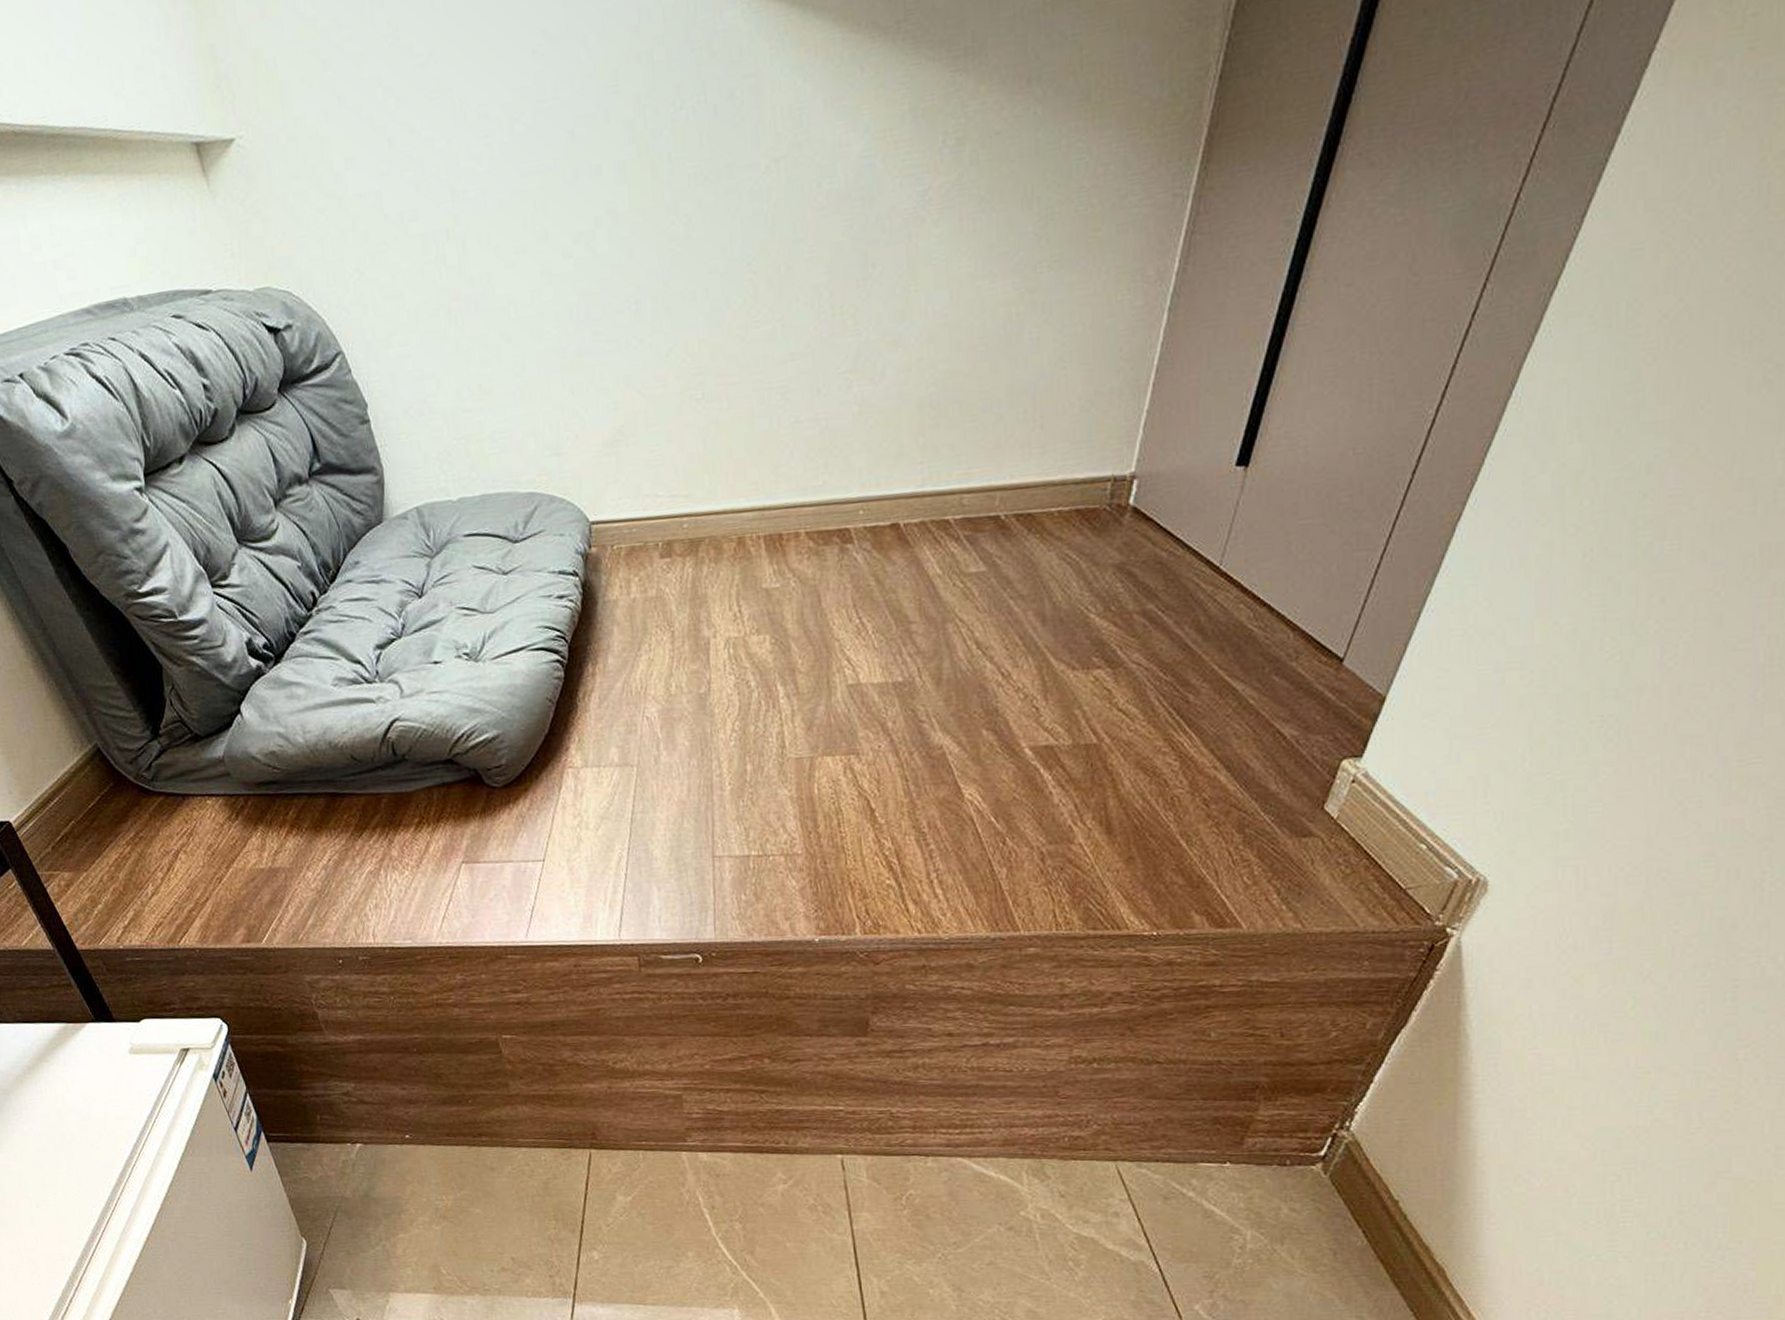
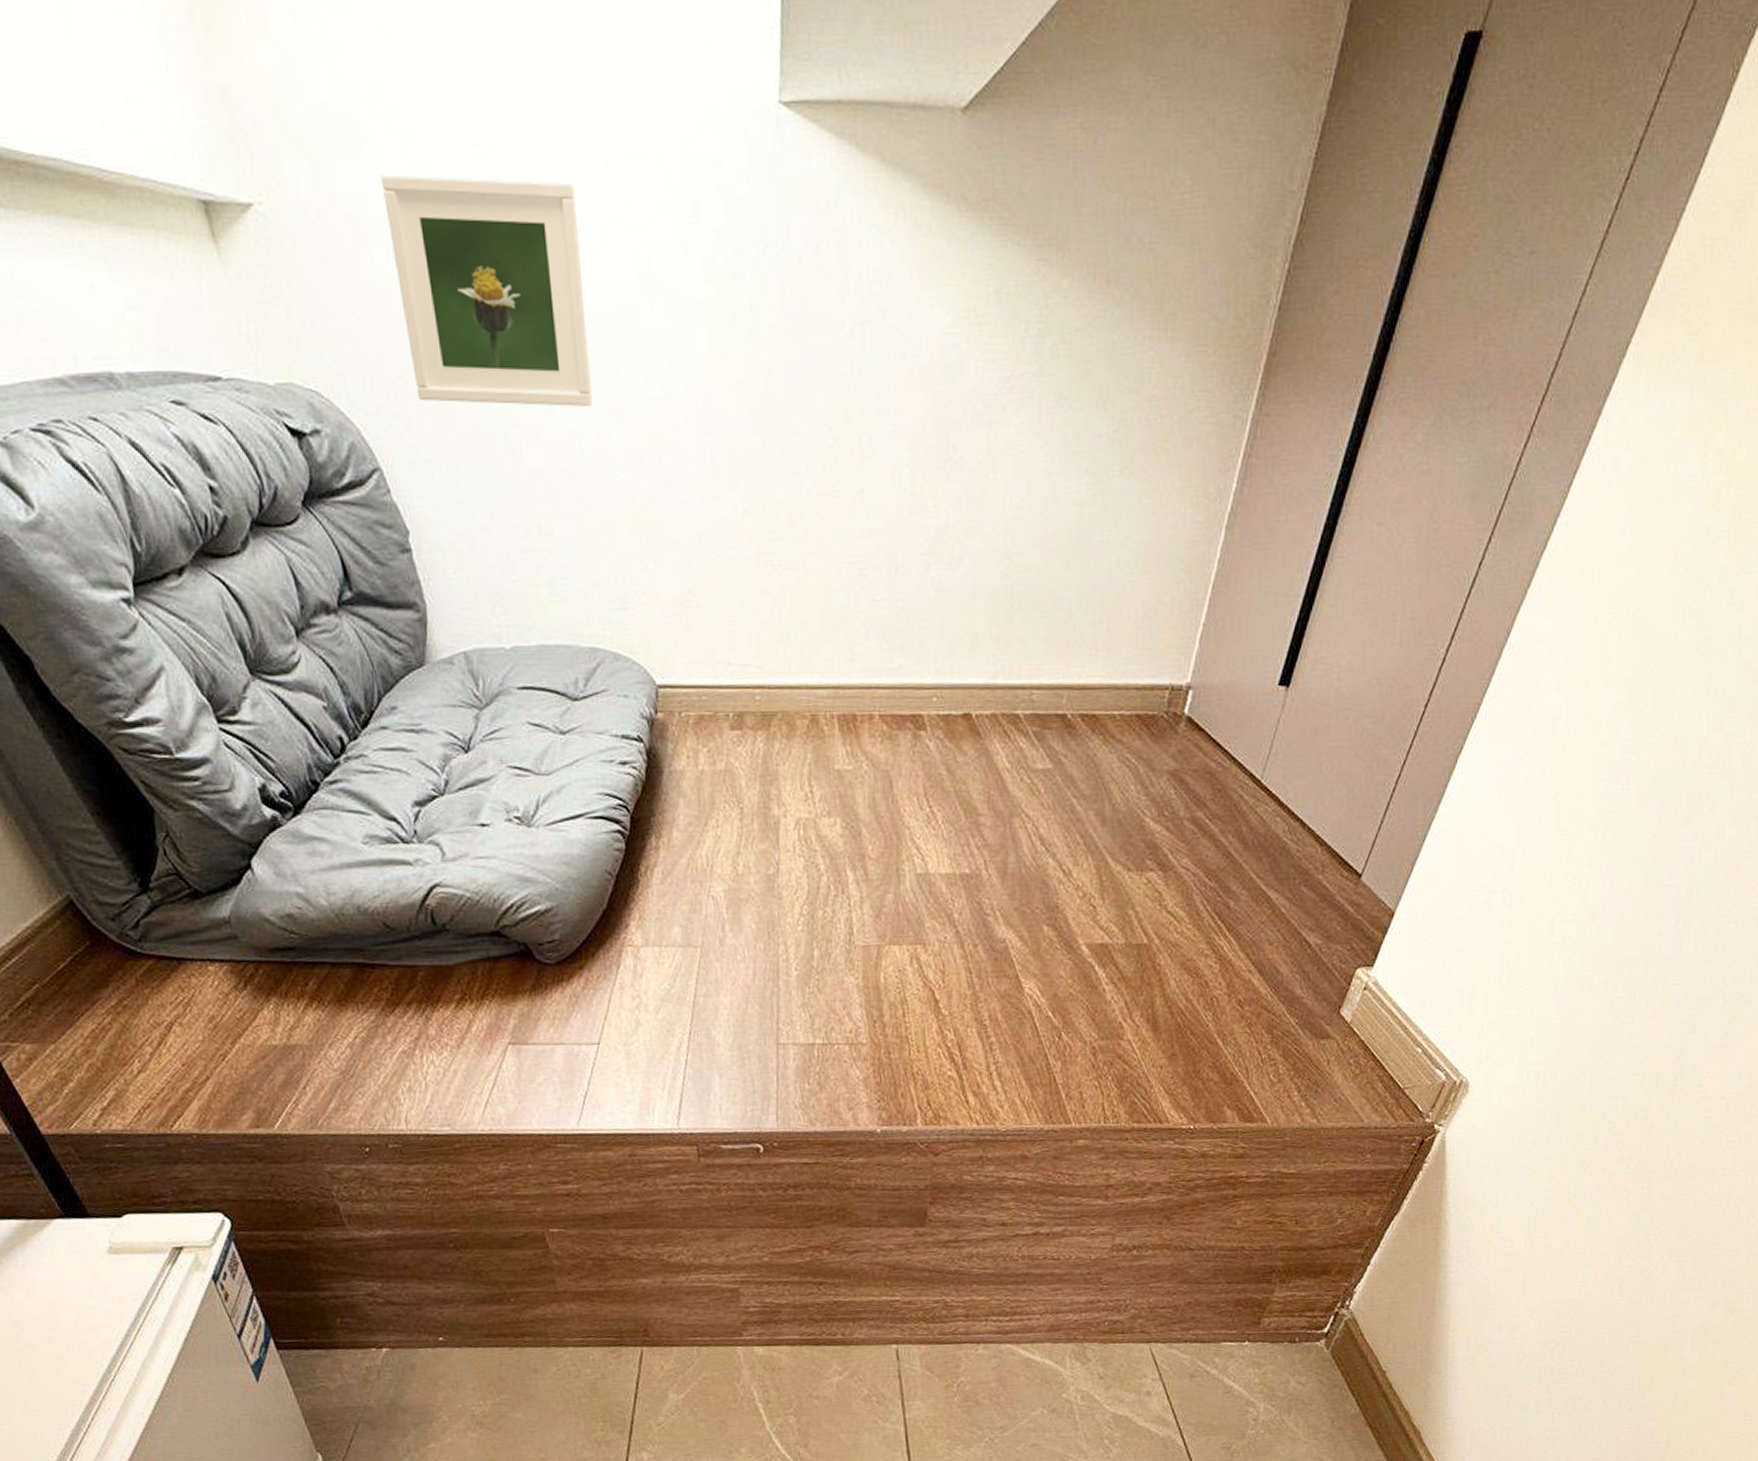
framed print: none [338,74,525,288] -> present [380,174,592,407]

